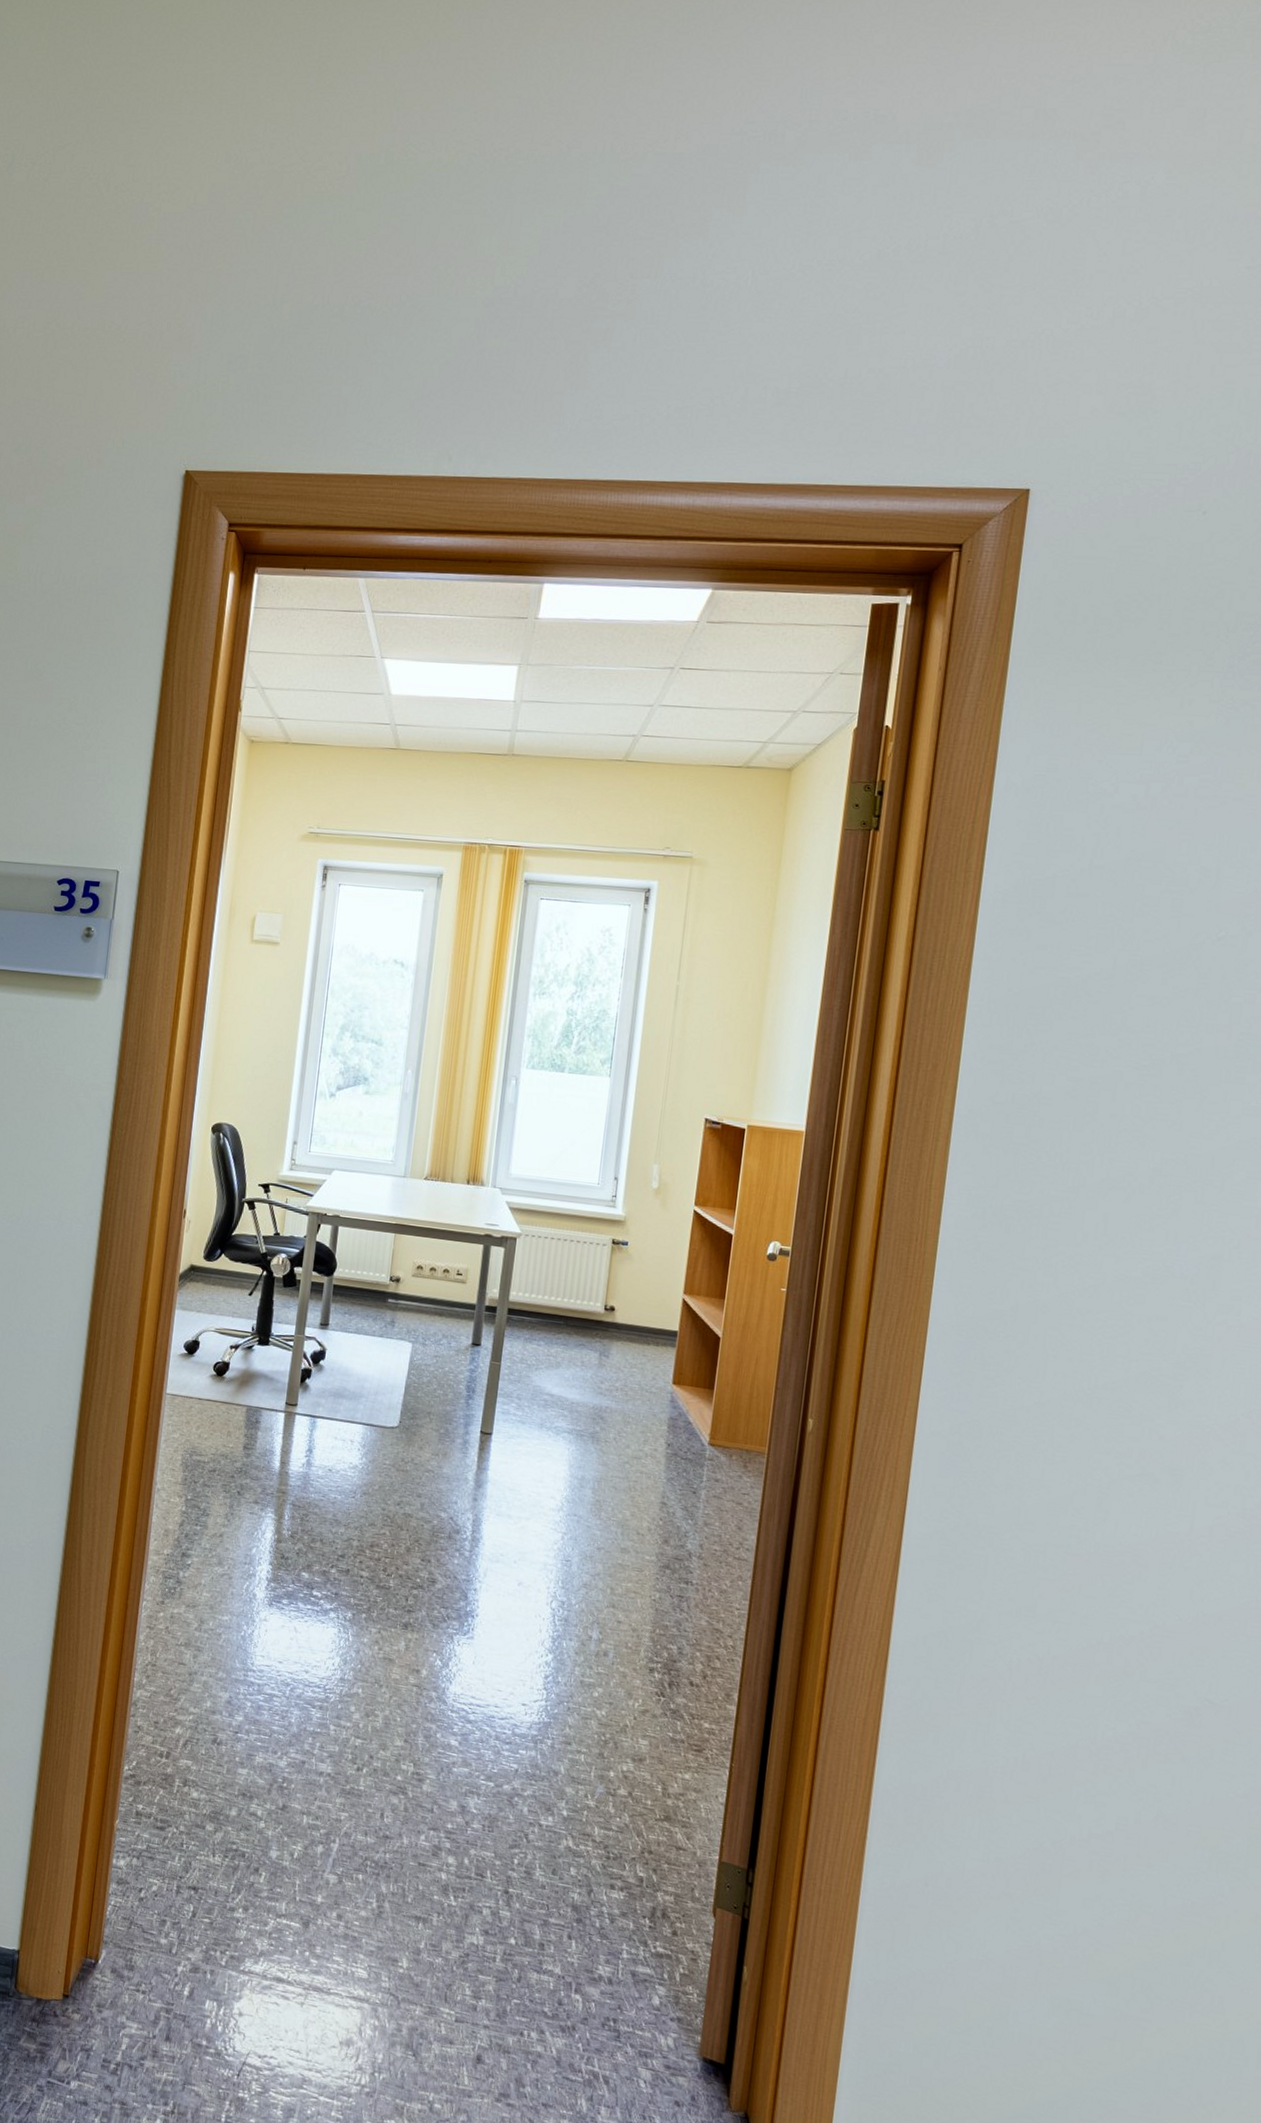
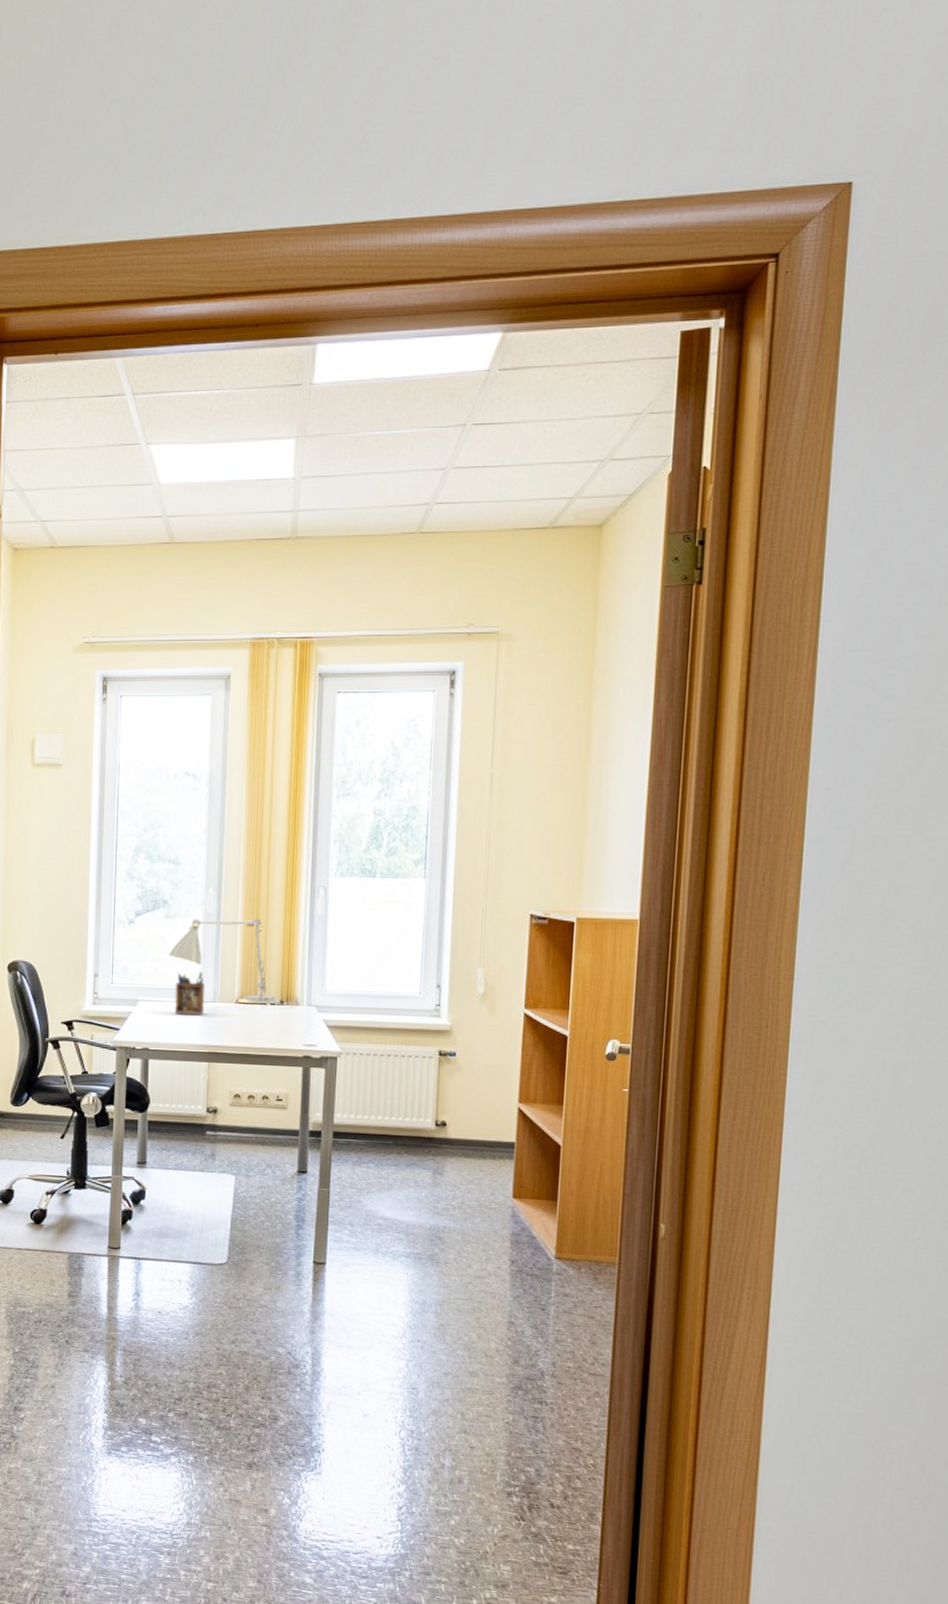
desk lamp: none [365,1097,472,1184] -> present [168,918,285,1005]
desk organizer: none [366,1146,398,1188] -> present [174,971,206,1014]

